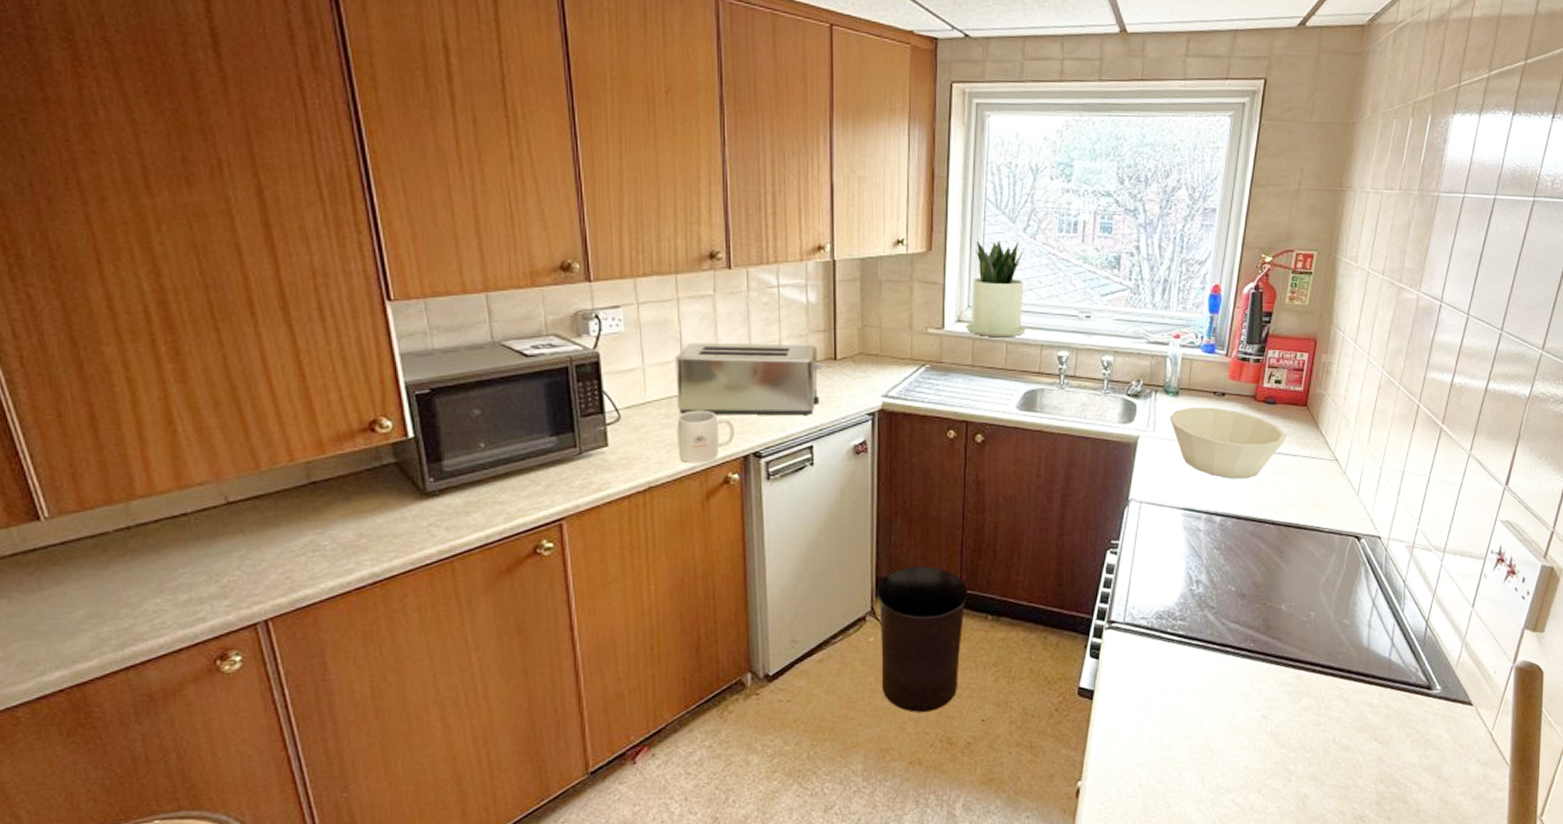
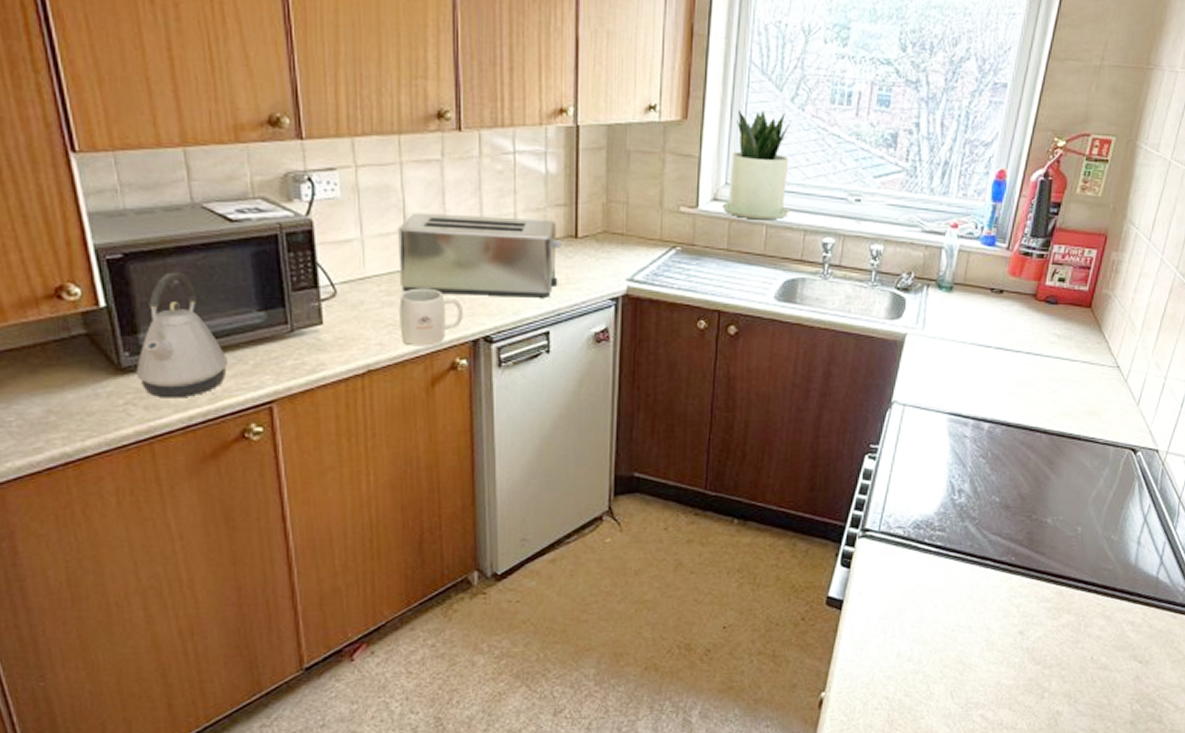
kettle: none [439,404,522,519] -> present [135,272,227,398]
waste bin: present [877,566,968,712] -> none [615,465,713,617]
bowl: present [1169,407,1287,479] -> none [941,305,1068,384]

